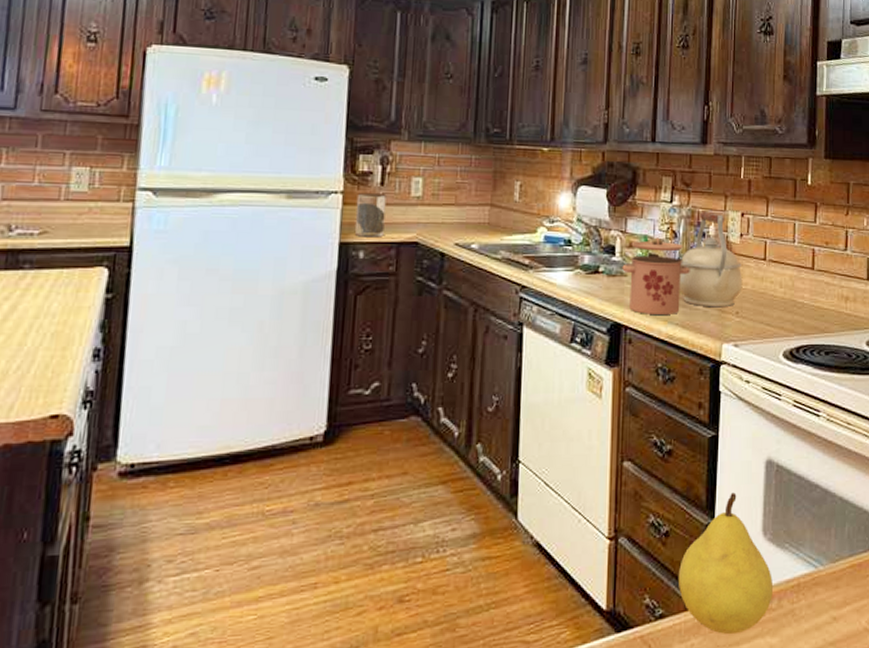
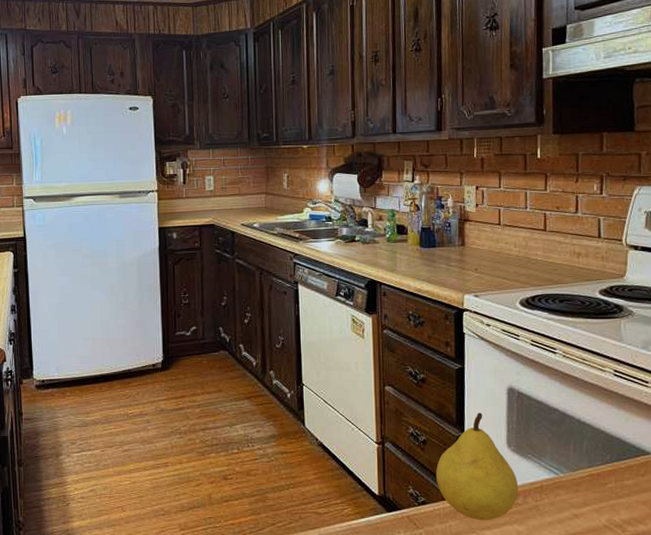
jar: present [354,192,386,238] -> none [167,189,189,223]
cooking pot: present [622,237,690,314] -> none [374,211,433,273]
kettle: present [679,211,743,306] -> none [423,187,480,265]

